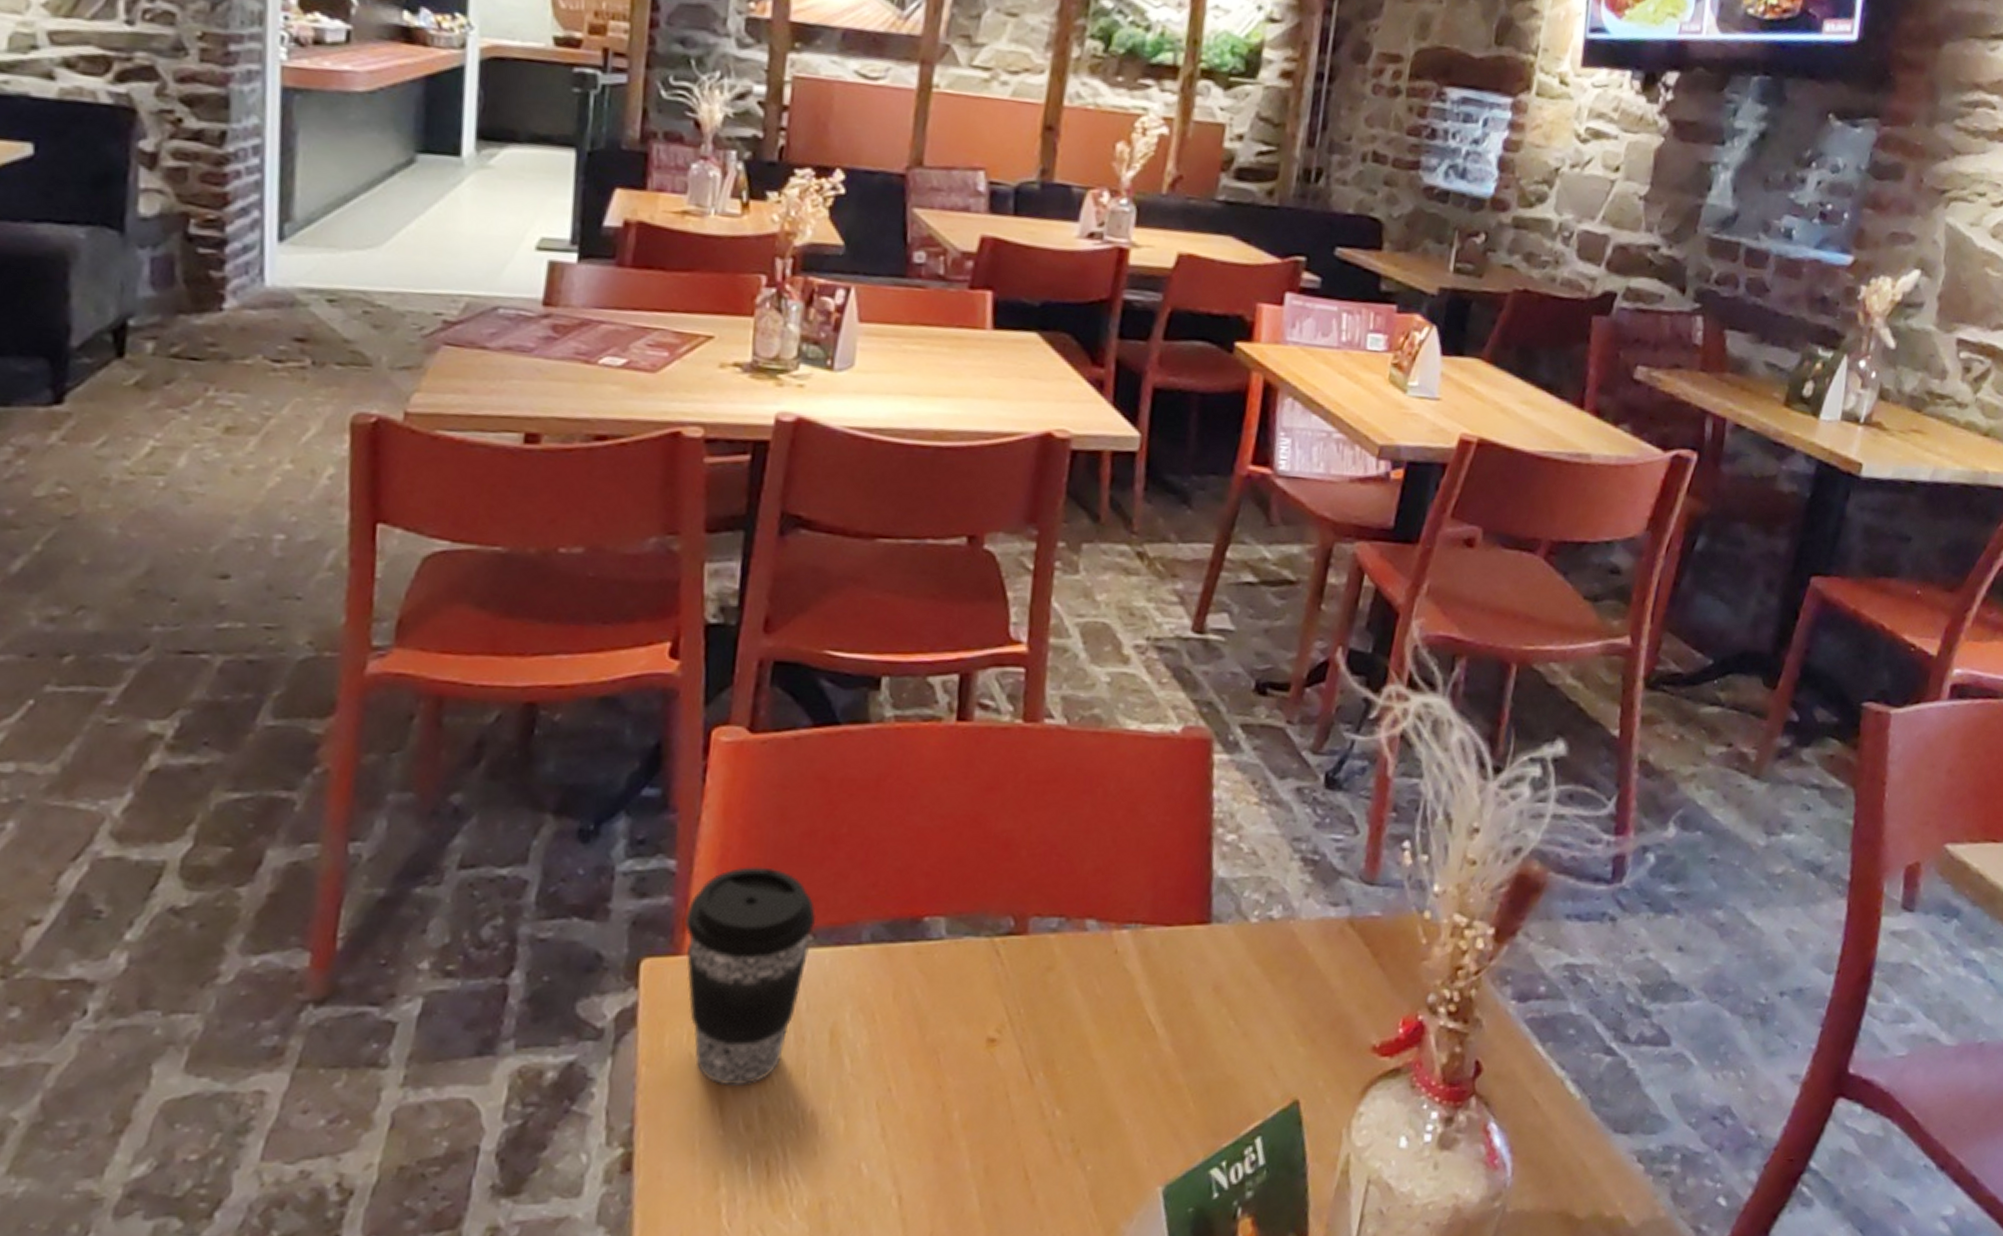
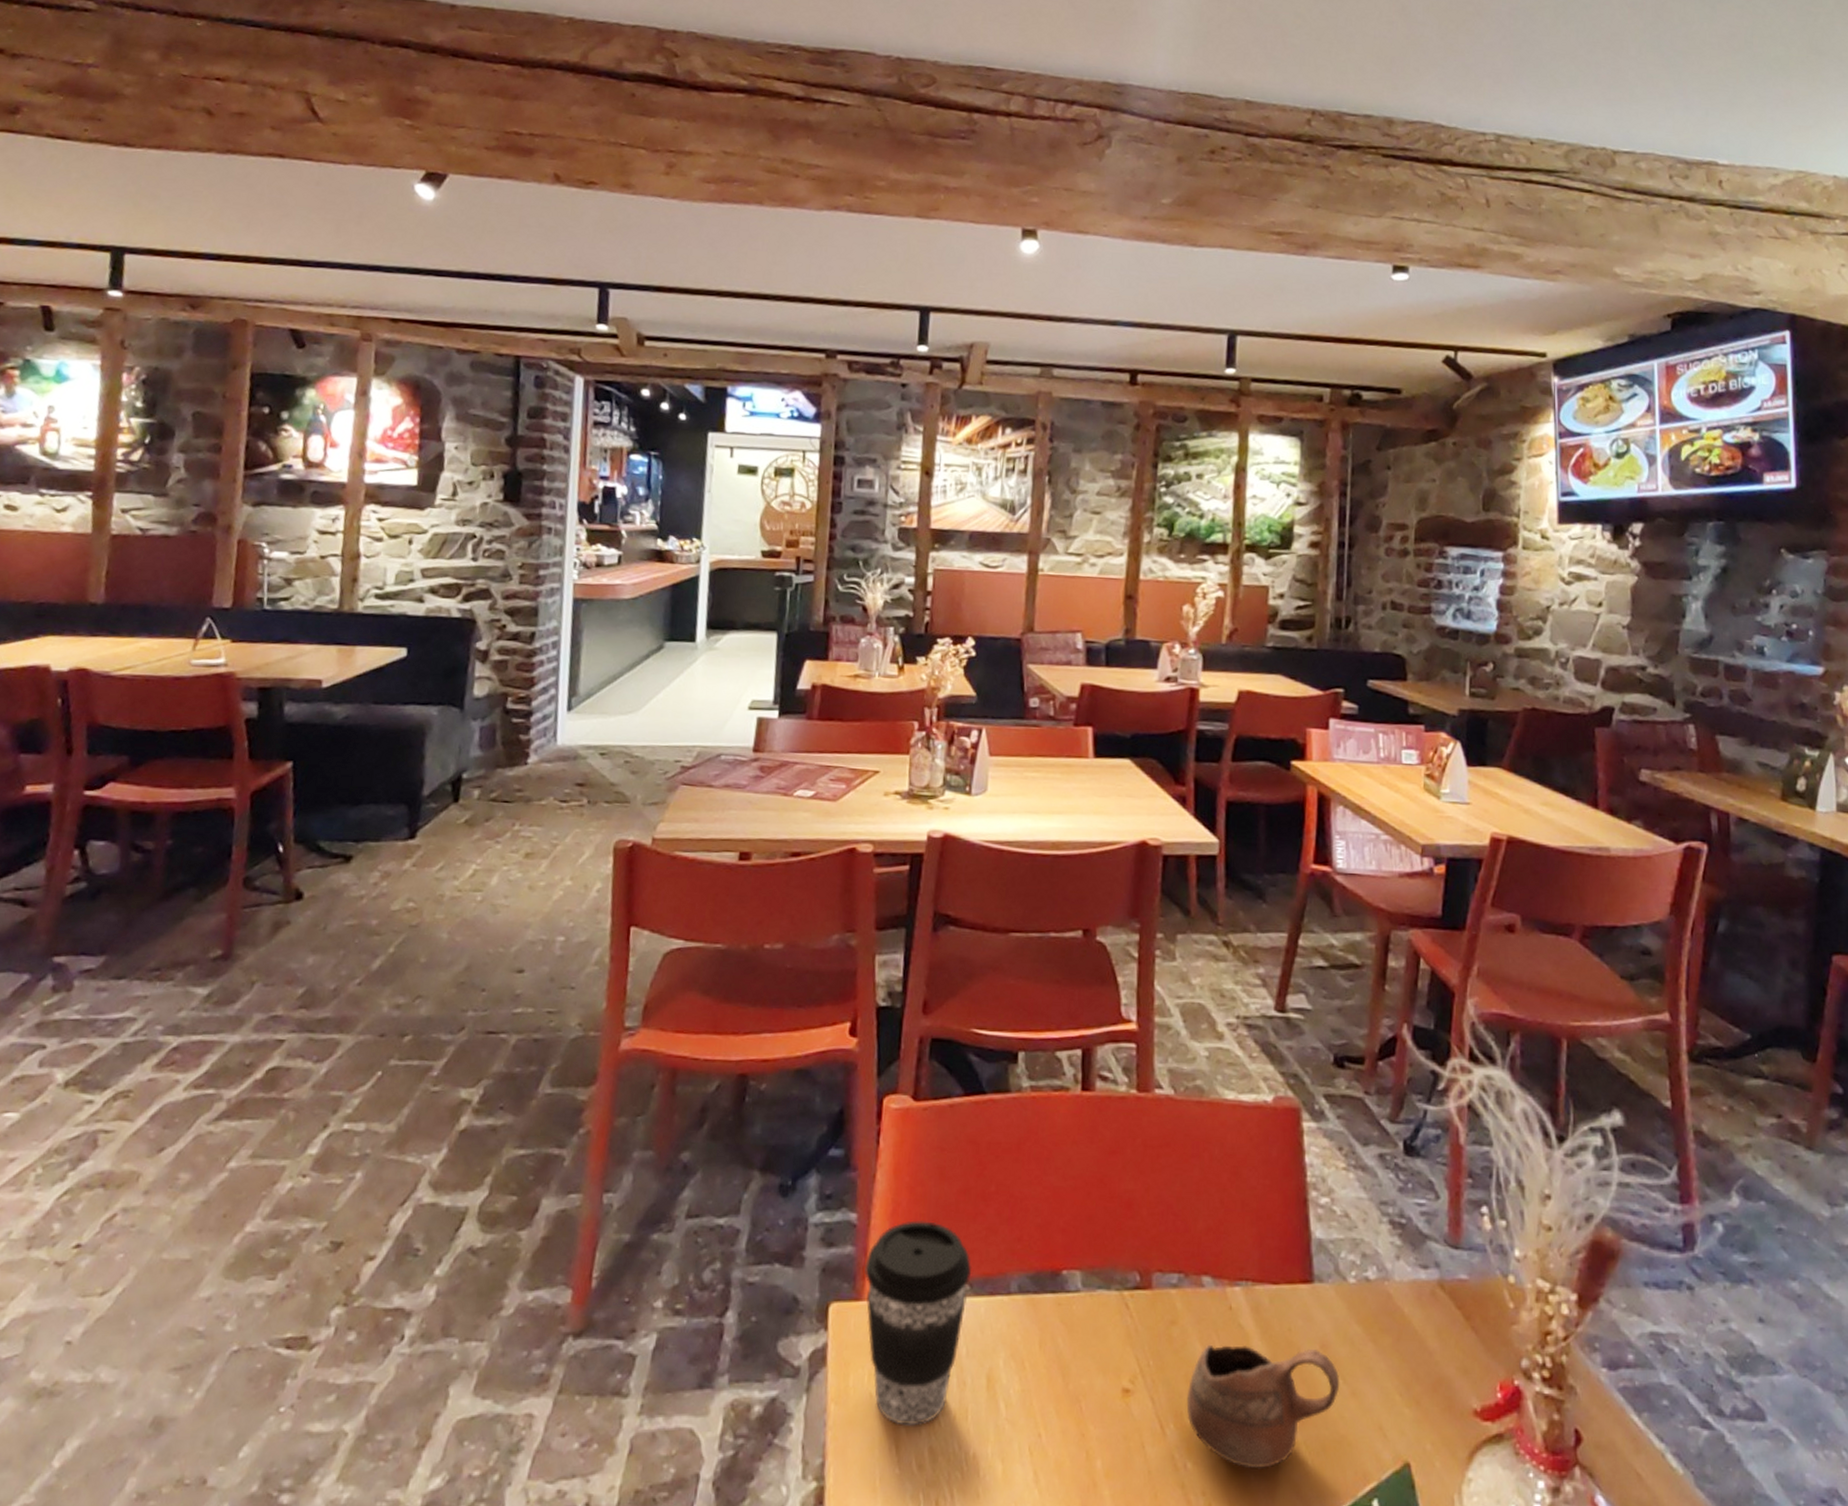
cup: none [1059,990,1232,1113] -> present [1186,1344,1340,1469]

